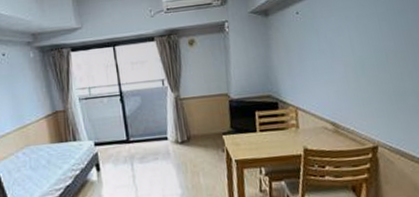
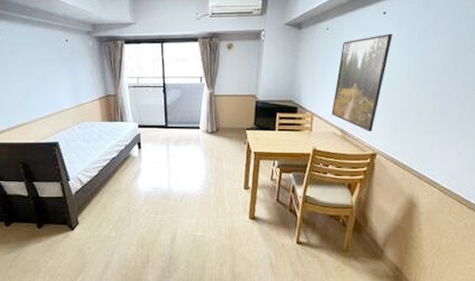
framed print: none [316,10,370,122] -> present [332,33,392,131]

